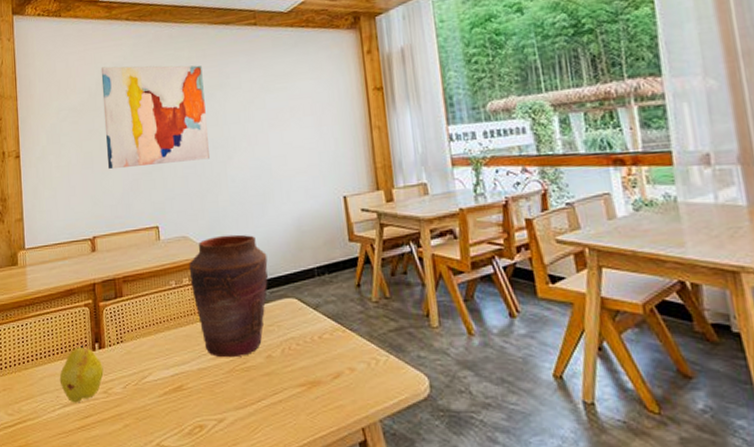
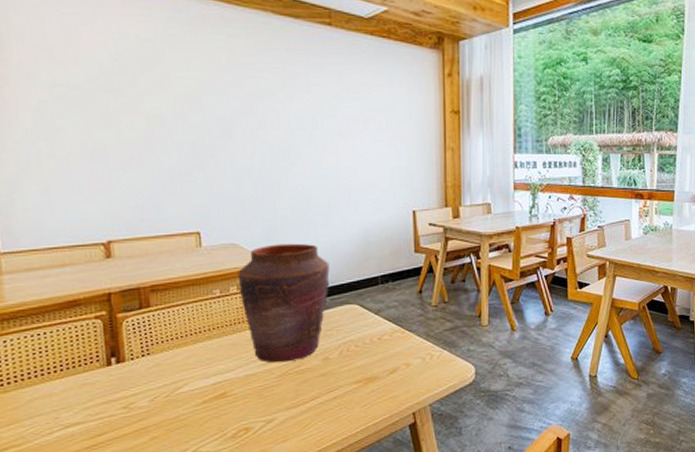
fruit: present [59,344,104,403] -> none [58,360,123,423]
wall art: present [101,65,210,170] -> none [119,40,268,165]

